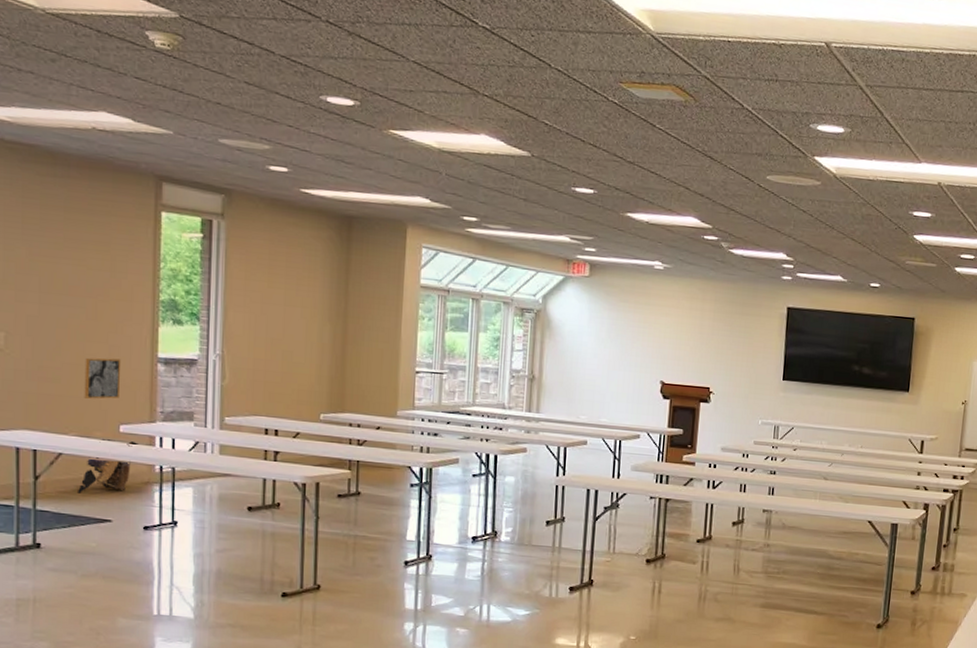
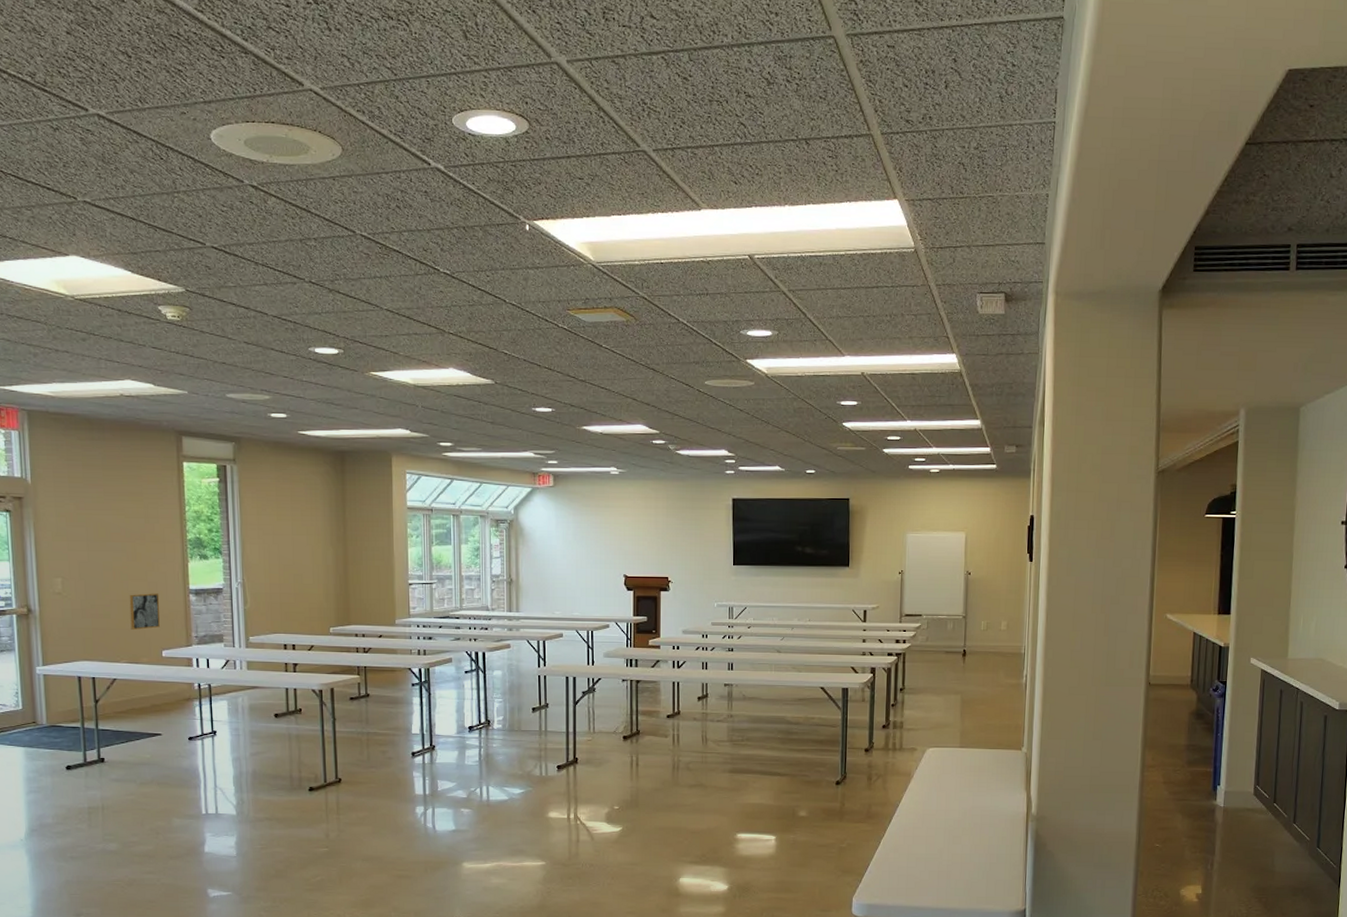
backpack: present [78,437,140,493] -> none [132,663,180,712]

